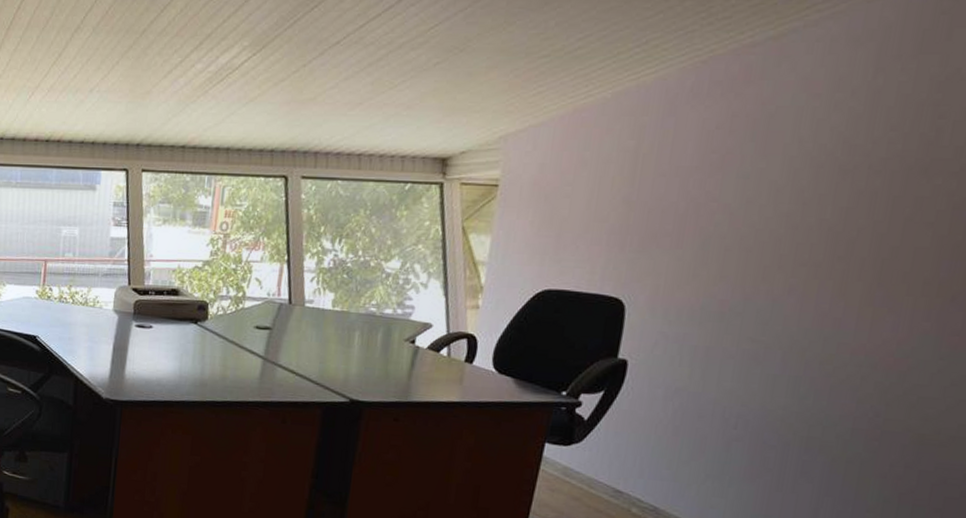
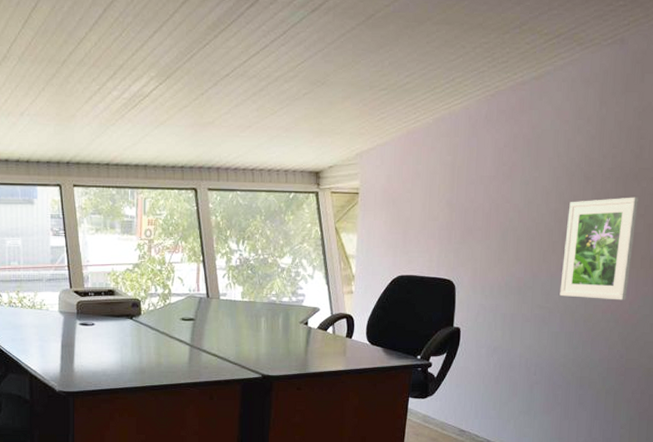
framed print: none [784,198,927,339] -> present [559,197,638,301]

